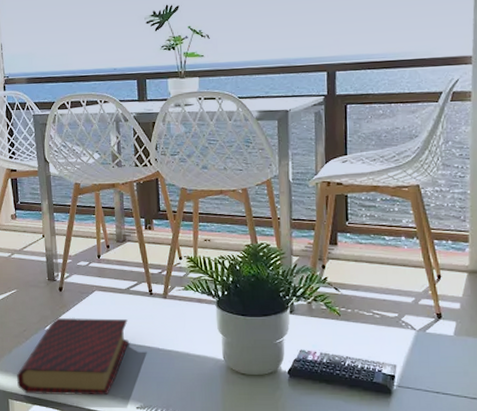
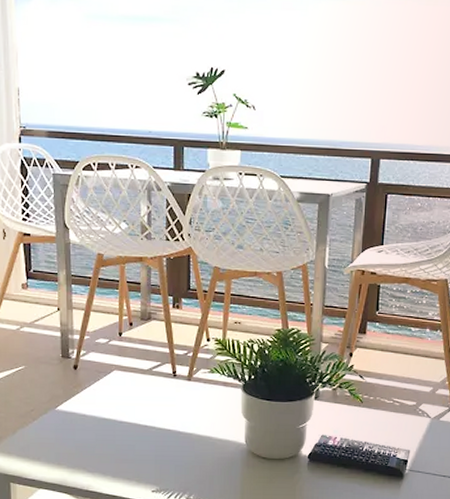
book: present [16,317,129,396] -> none [20,397,148,479]

